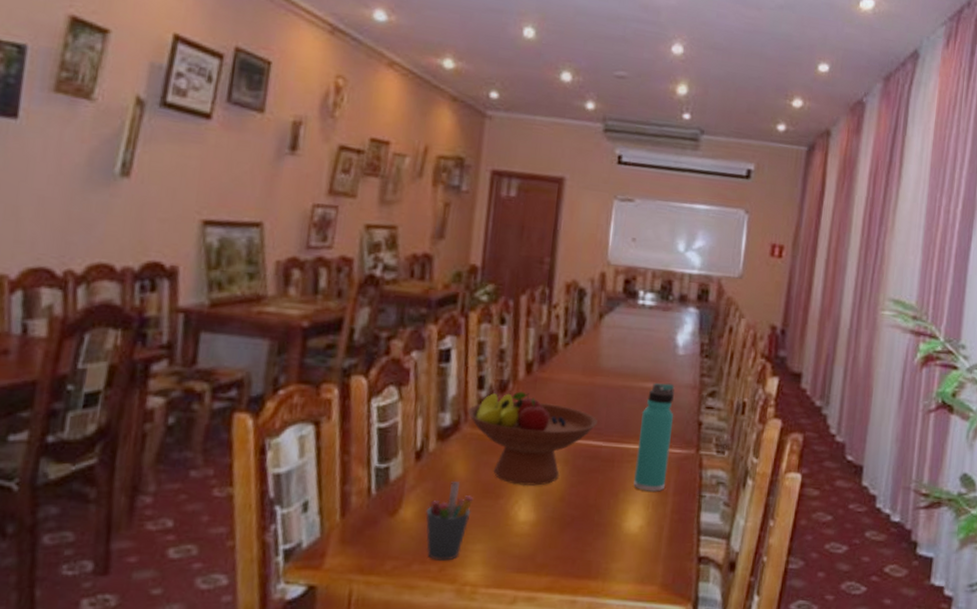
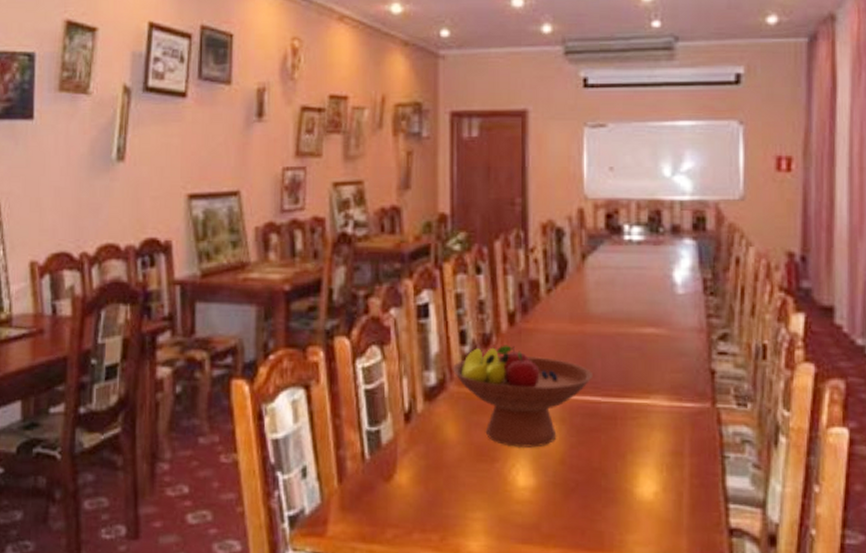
pen holder: present [426,481,474,561] -> none [421,444,468,530]
thermos bottle: present [633,382,675,492] -> none [640,327,681,453]

